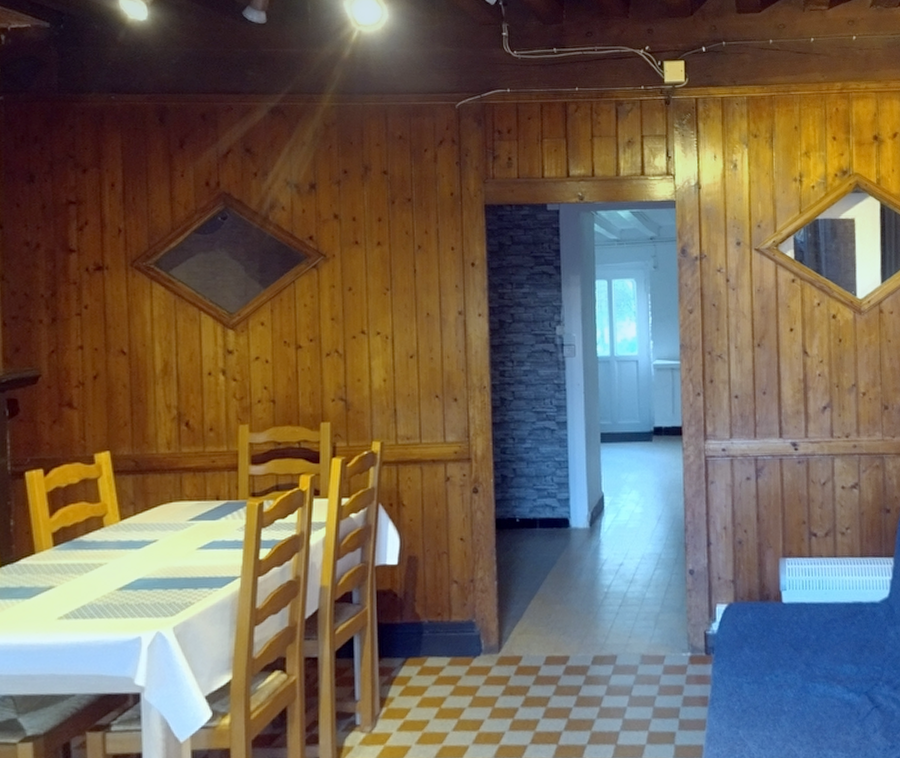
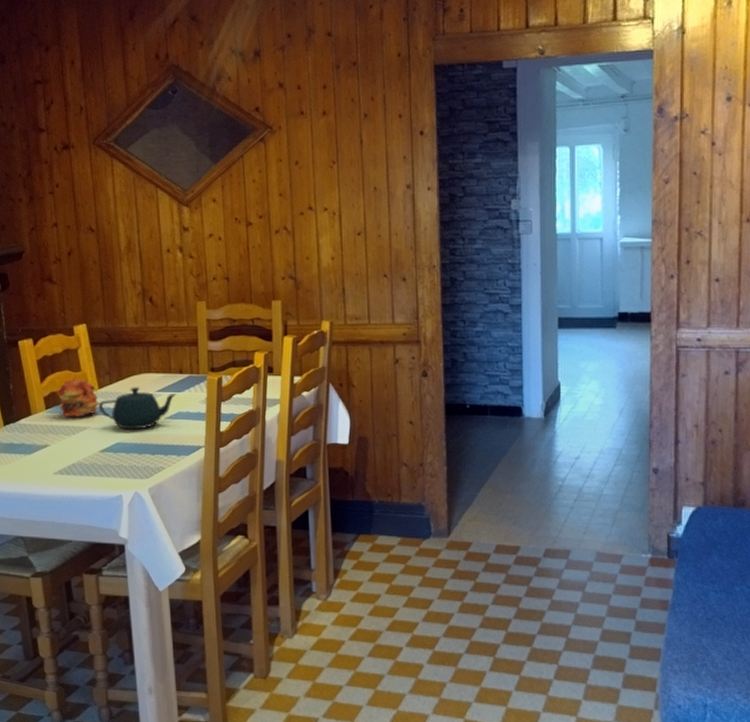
flower: none [69,511,121,554] -> present [57,379,100,418]
teapot: none [118,517,213,564] -> present [98,387,178,430]

